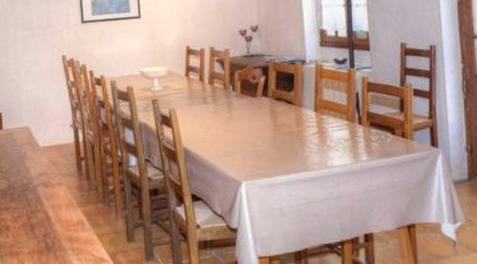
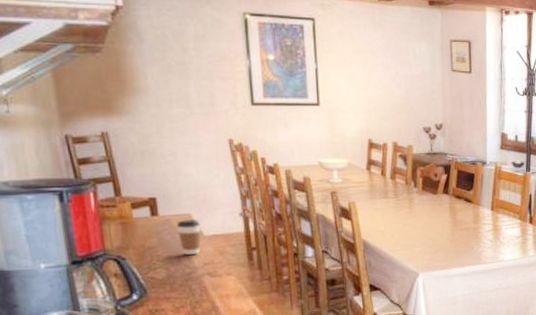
coffee cup: none [17,132,38,166] -> present [176,220,201,255]

